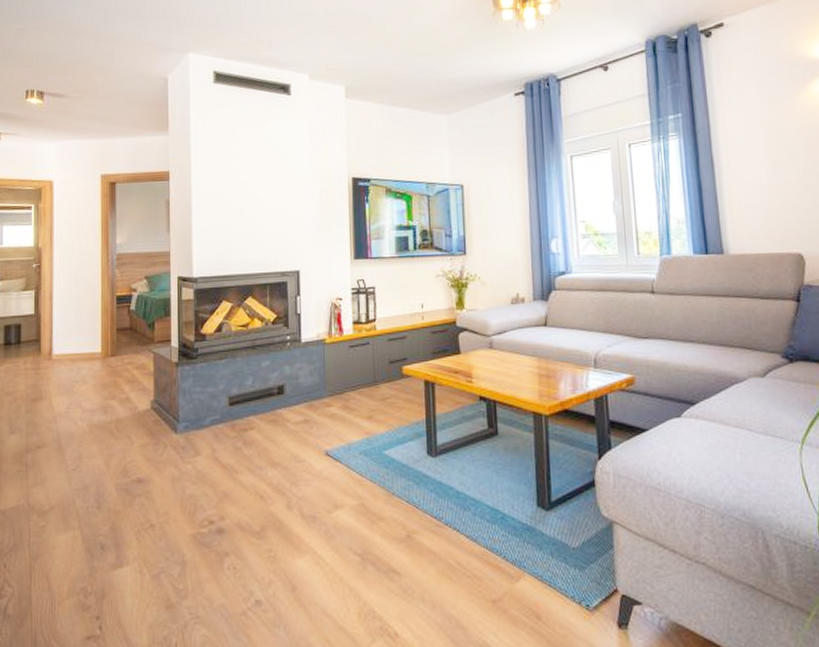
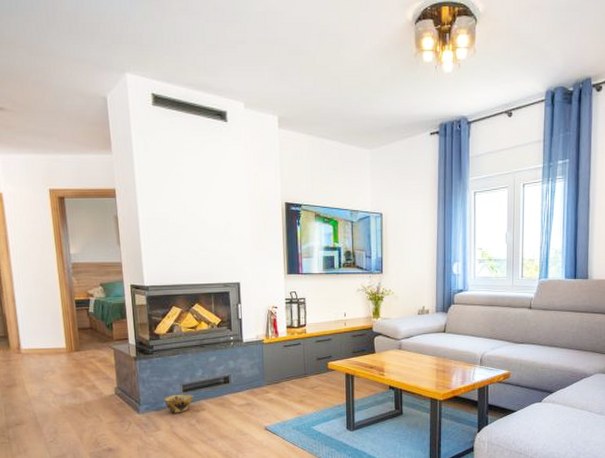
woven basket: none [207,408,241,433] -> present [164,394,194,413]

